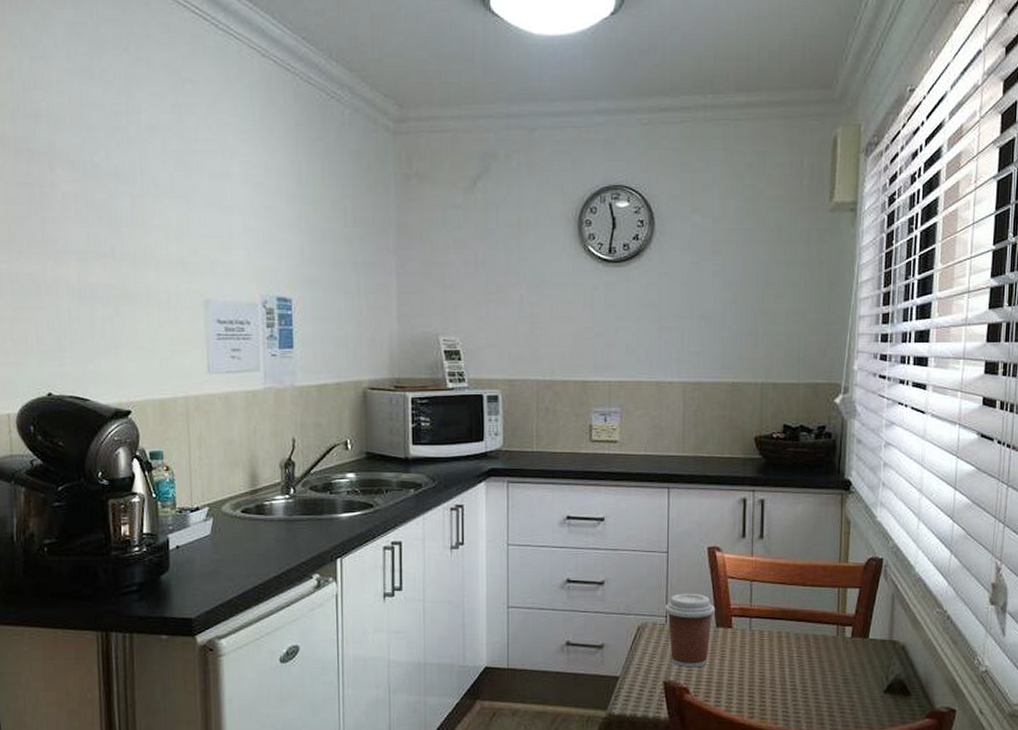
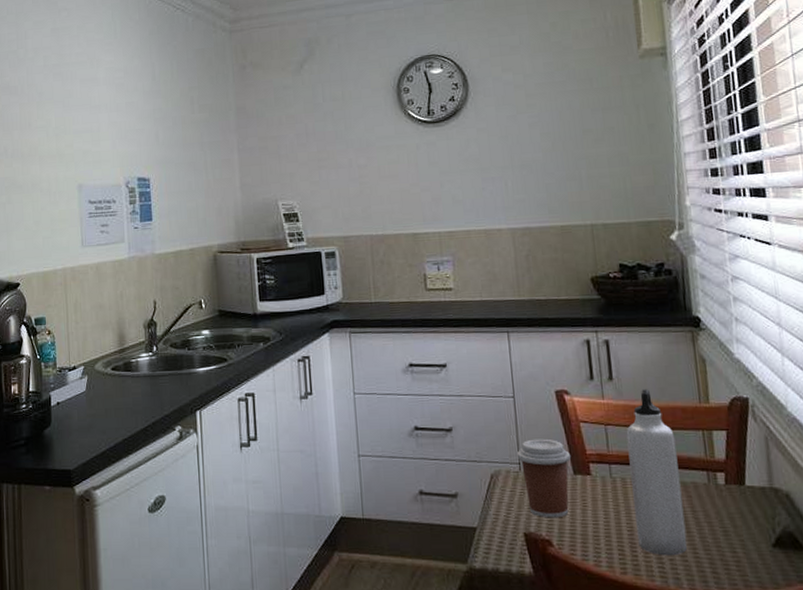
water bottle: none [768,548,813,701] -> present [626,389,687,556]

